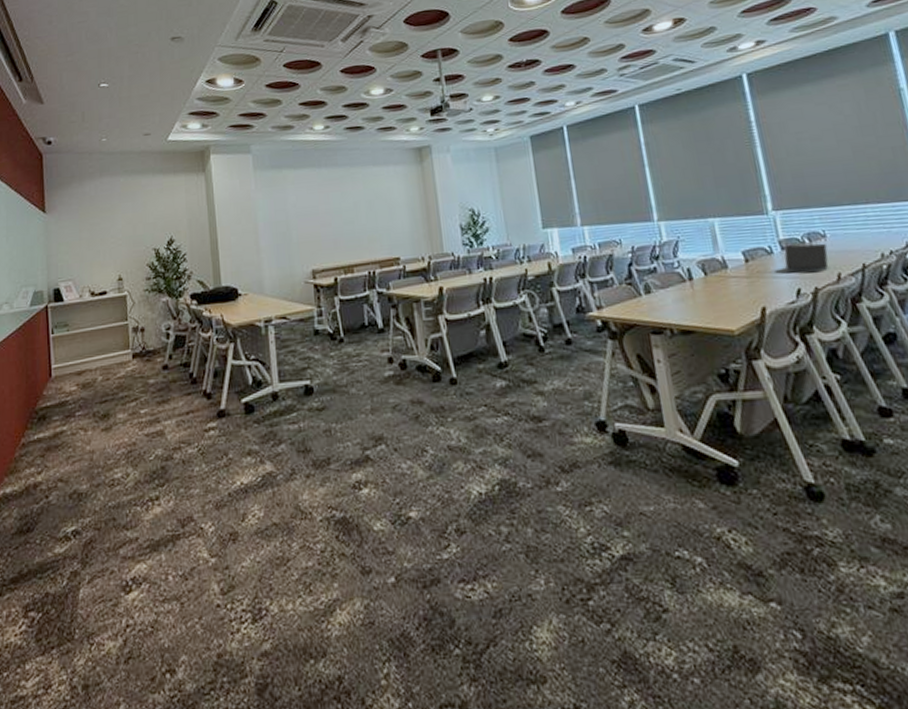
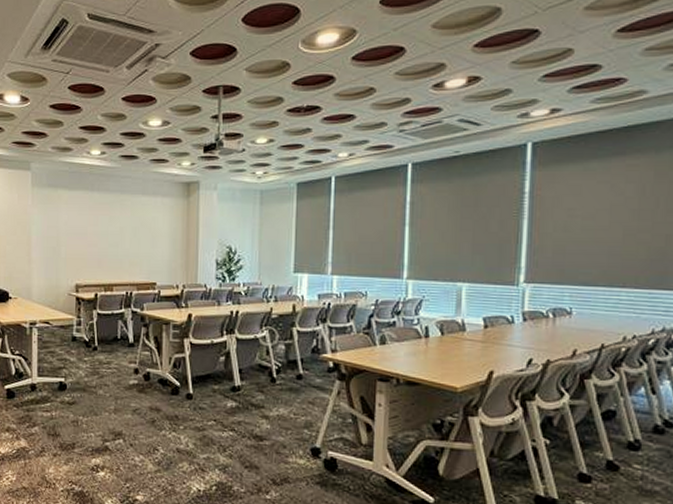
laptop: present [774,243,829,274] -> none [511,318,570,346]

